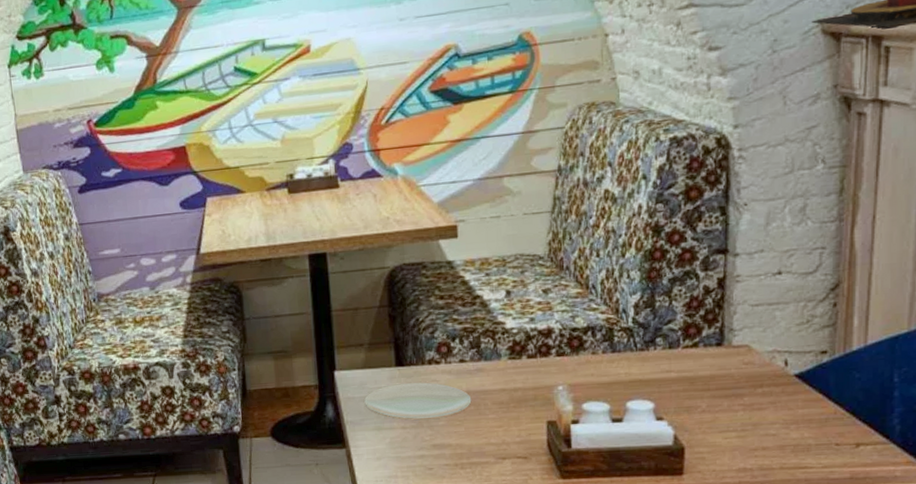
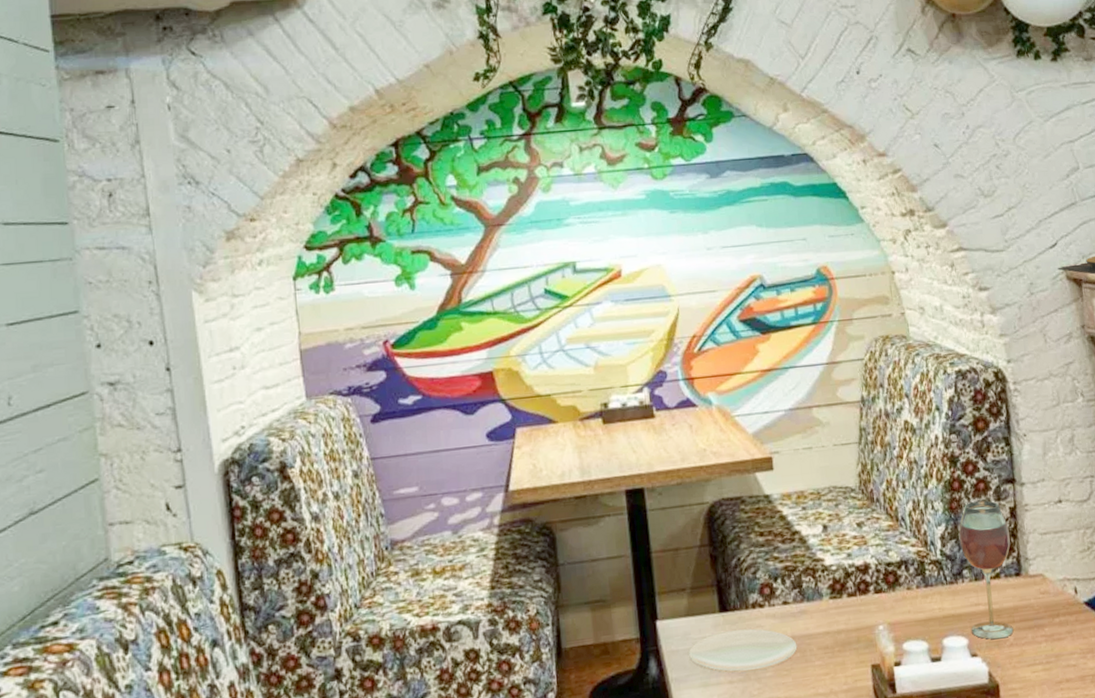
wineglass: none [655,271,714,405] -> present [958,500,1014,640]

